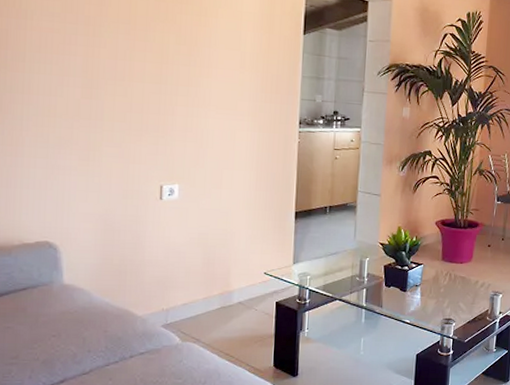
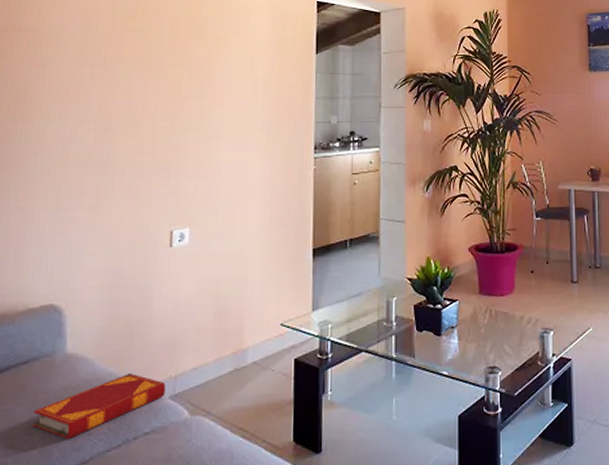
hardback book: none [34,304,158,354] -> present [32,373,166,439]

